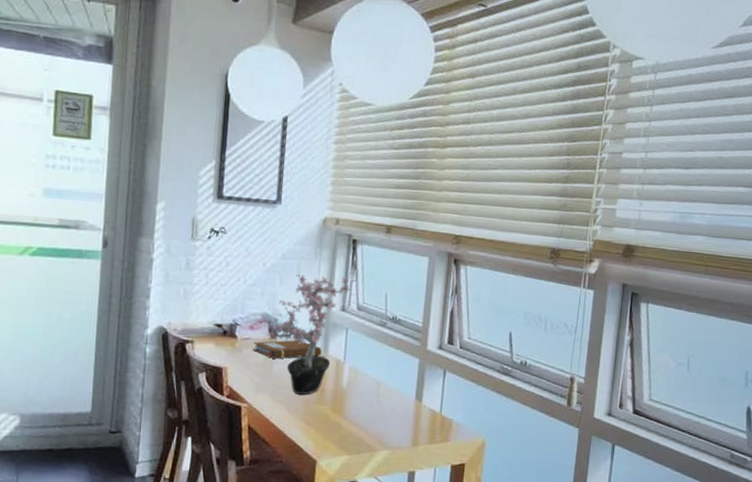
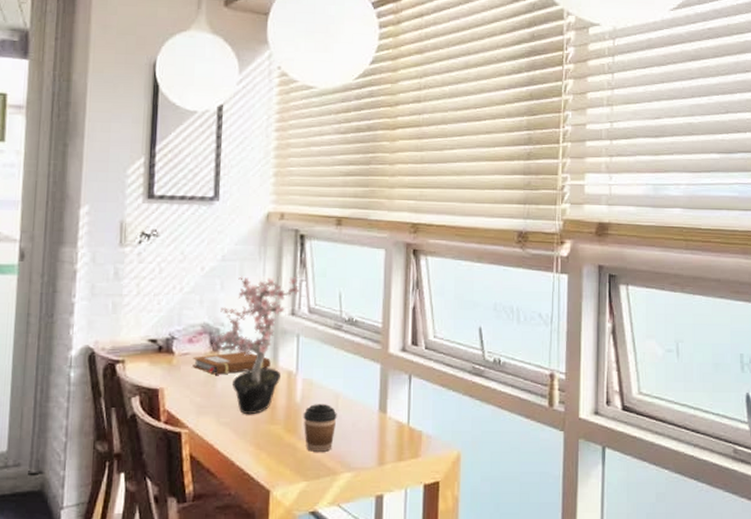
coffee cup: none [348,390,378,431] -> present [303,404,337,452]

